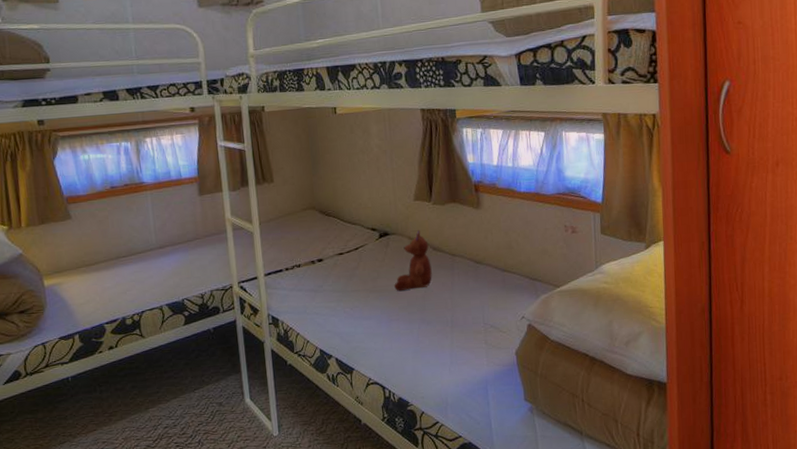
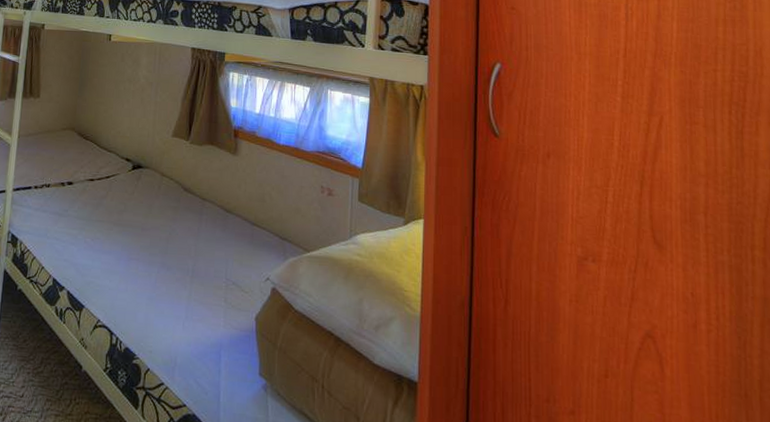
toy: present [394,230,432,292] -> none [139,167,180,230]

